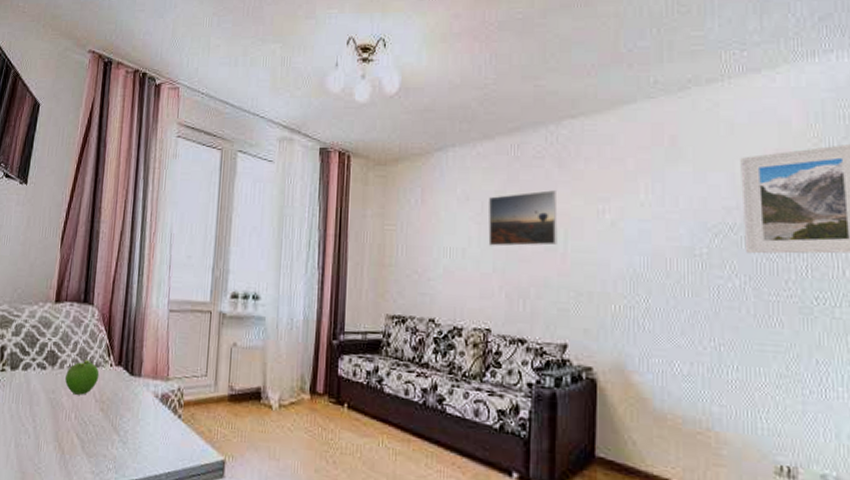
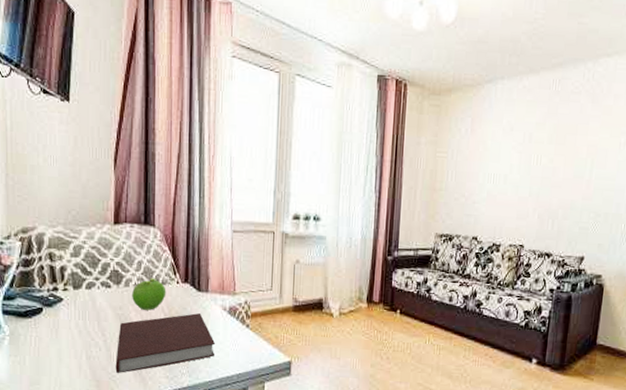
notebook: none [42,400,144,465] -> present [115,313,215,373]
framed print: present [488,190,558,247] -> none [527,123,588,174]

